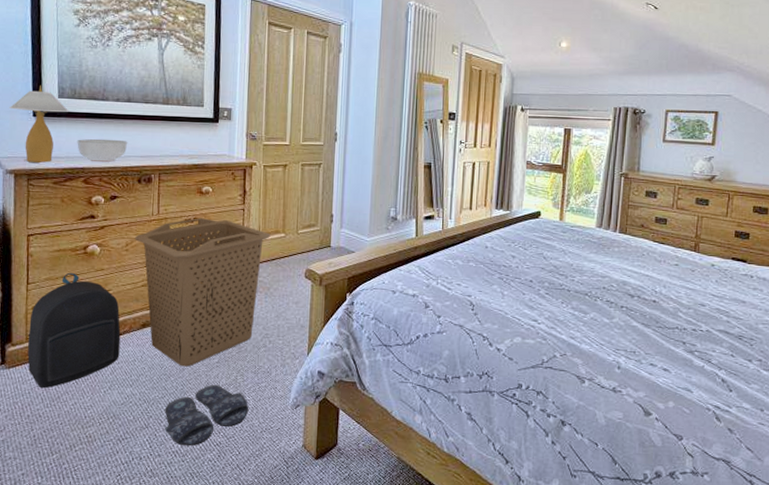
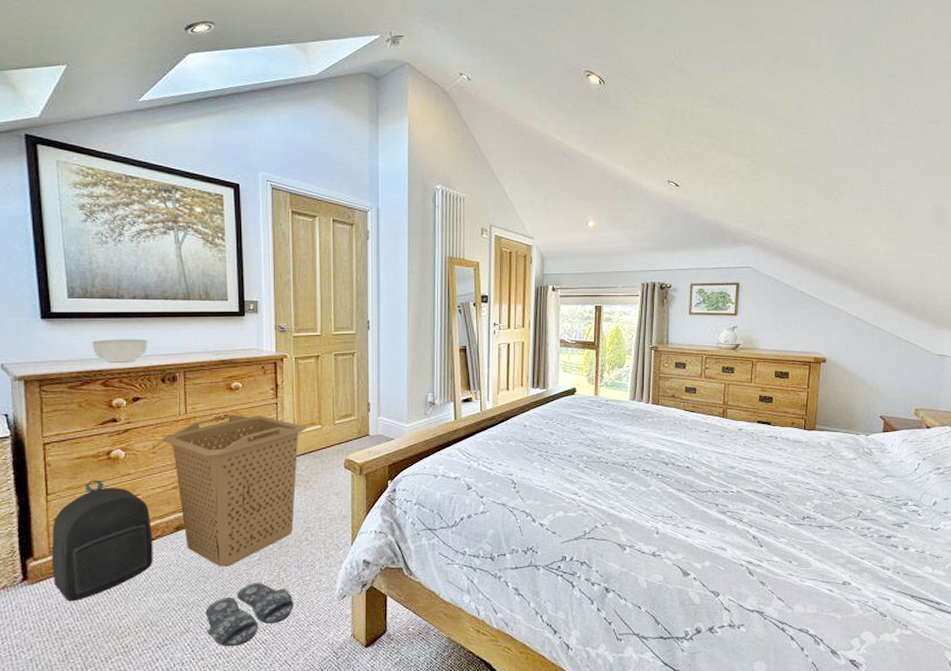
table lamp: present [9,86,69,163] -> none [13,286,81,367]

